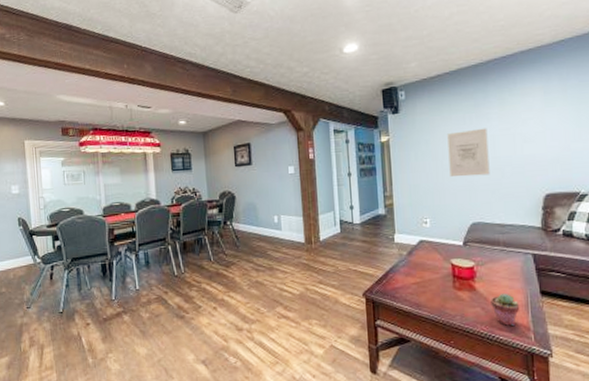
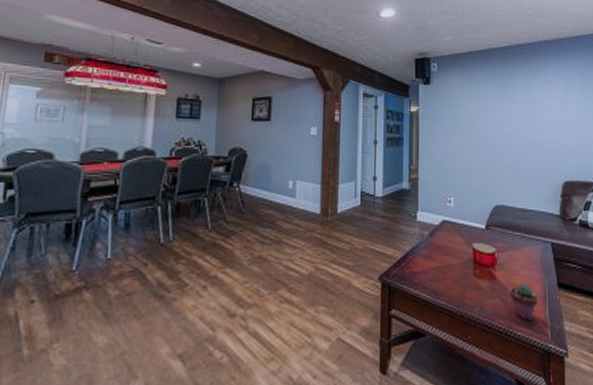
wall art: present [447,128,490,177] -> none [475,109,514,157]

